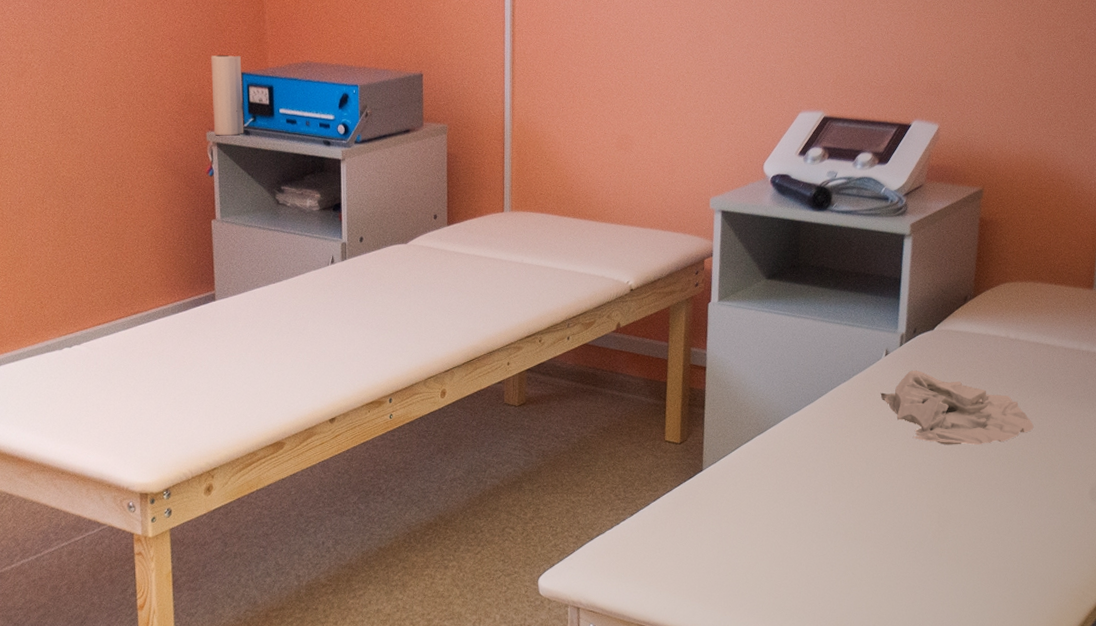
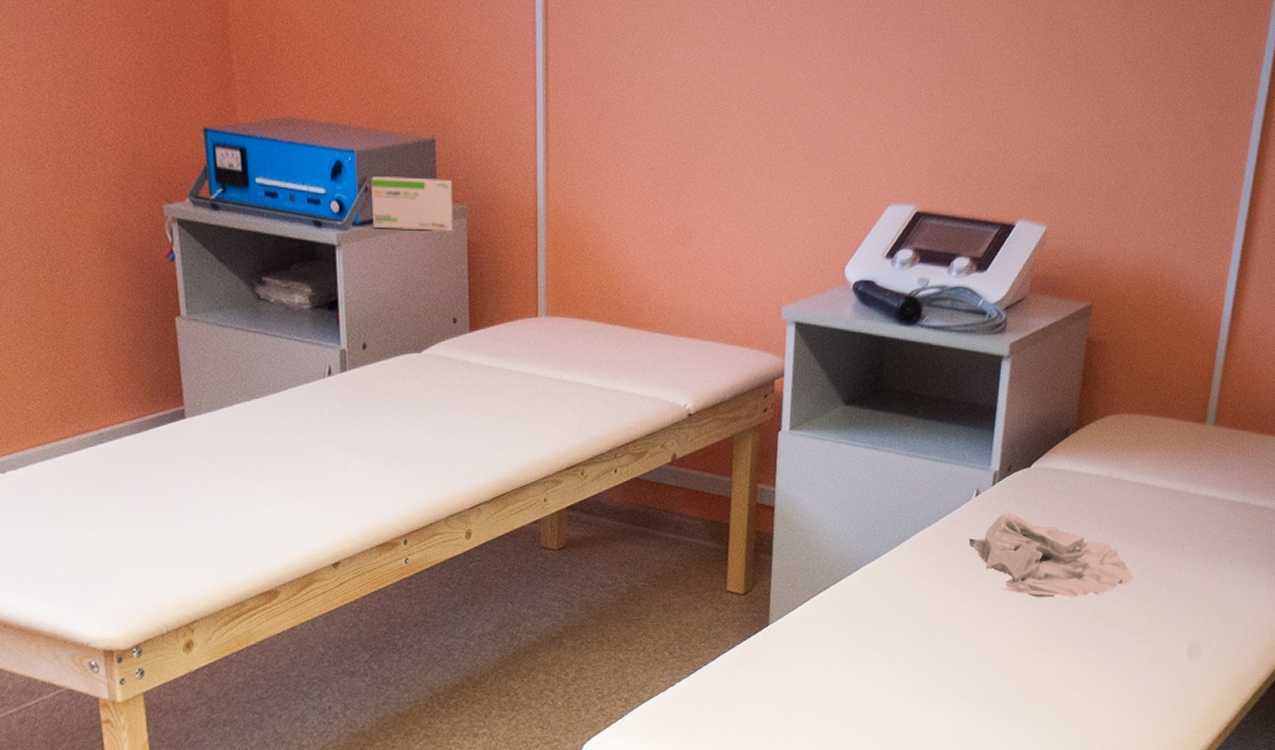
paper towel roll: present [211,54,244,136] -> none [164,103,212,210]
medicine box: none [371,104,437,147] -> present [371,176,454,233]

